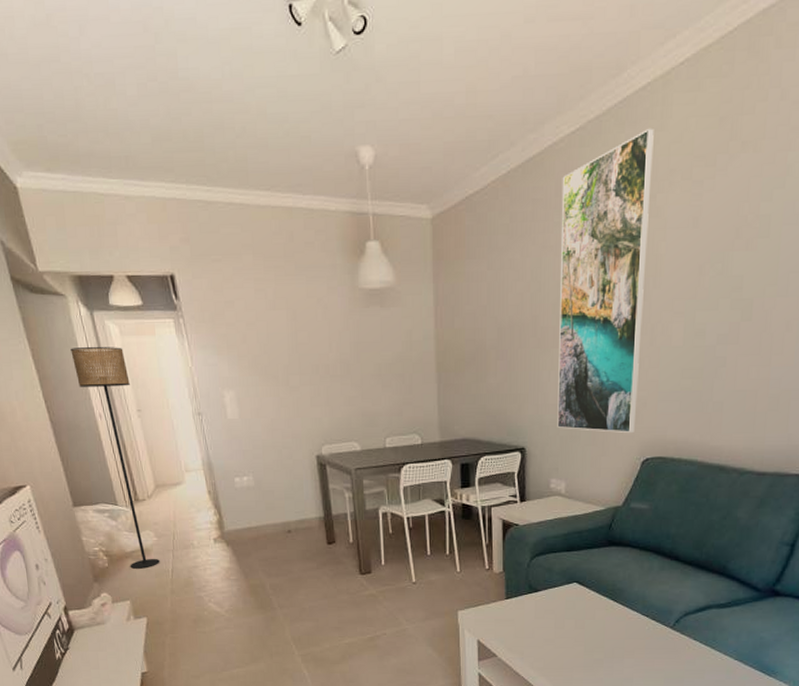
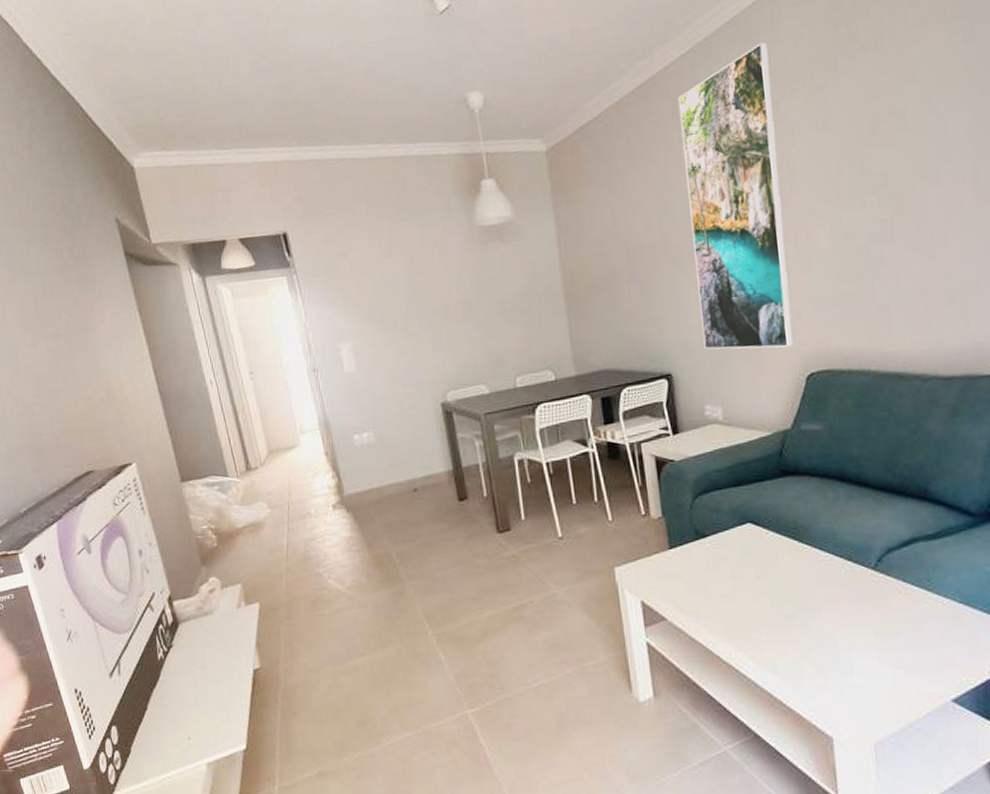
floor lamp: present [70,347,160,569] -> none [182,310,274,547]

